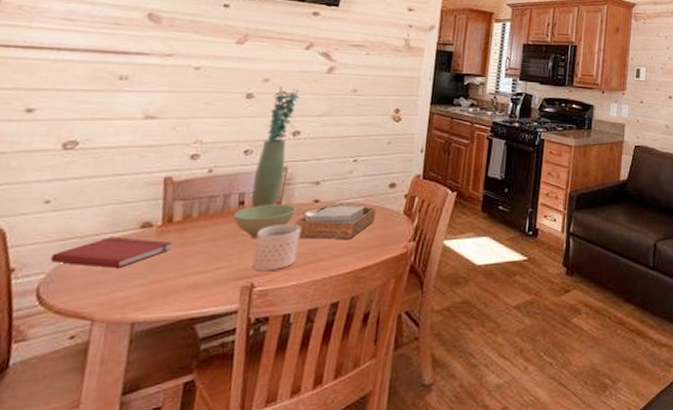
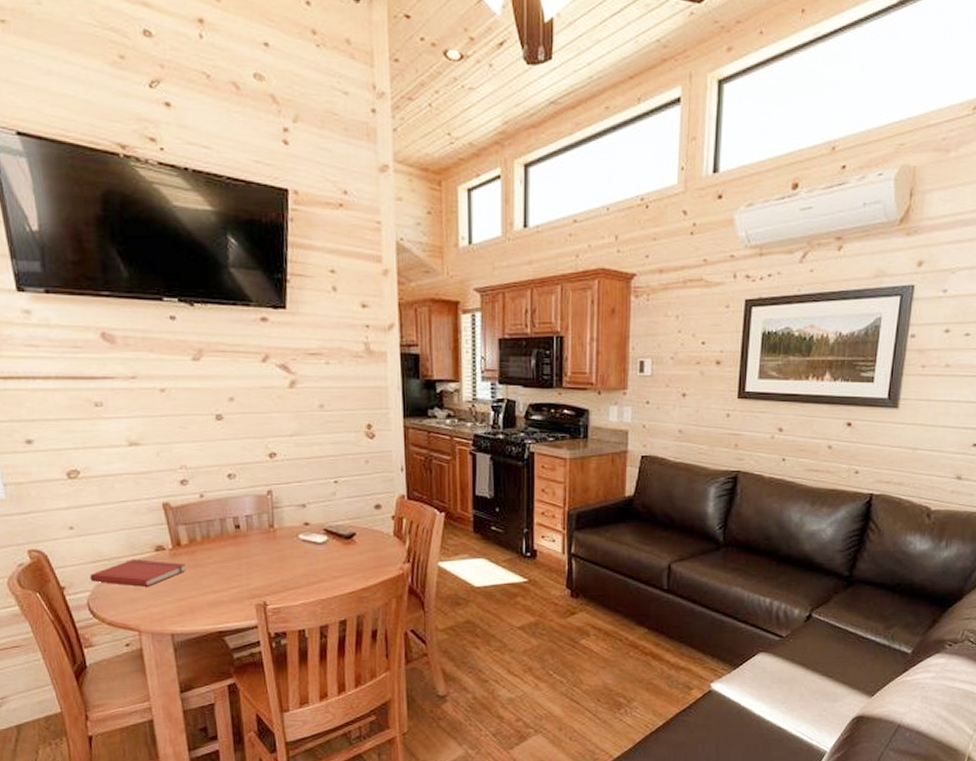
bowl: present [233,203,296,239] -> none [233,527,289,561]
vase: present [252,85,300,208] -> none [242,404,271,531]
mug: present [252,223,301,271] -> none [258,546,299,591]
napkin holder: present [295,205,377,239] -> none [291,528,367,561]

